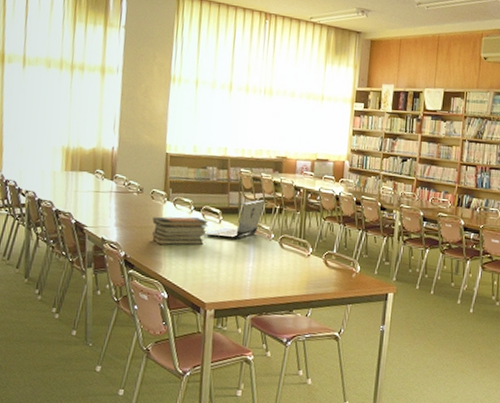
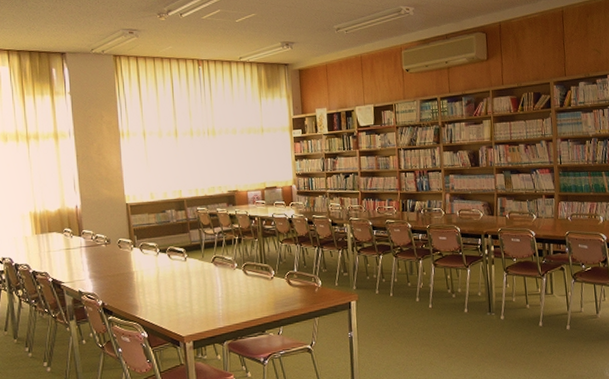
book stack: present [152,216,209,245] -> none [123,259,175,288]
laptop computer: present [204,200,266,240] -> none [172,233,224,274]

